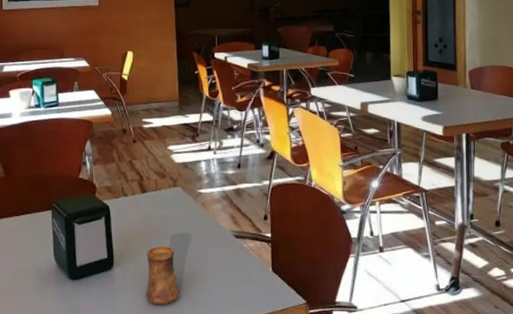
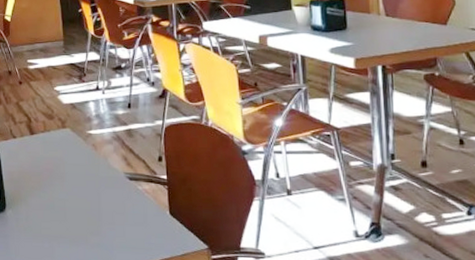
cup: present [145,245,179,306] -> none [38,188,74,249]

